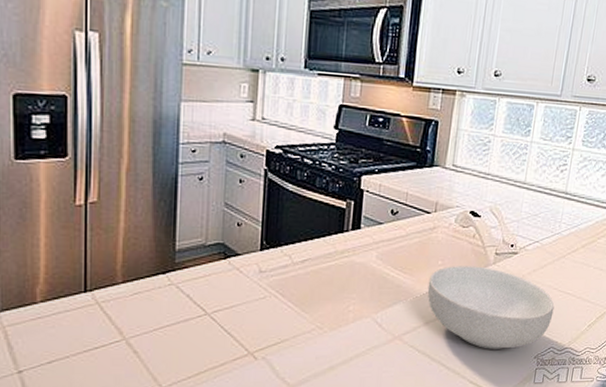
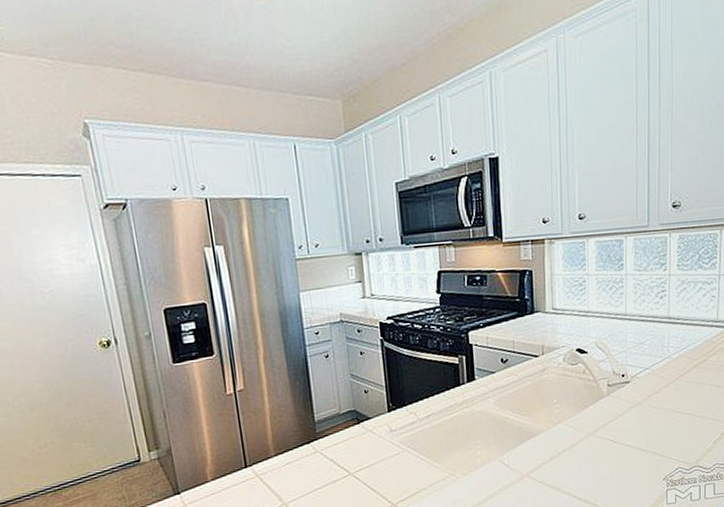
cereal bowl: present [427,266,554,349] -> none [547,399,676,477]

